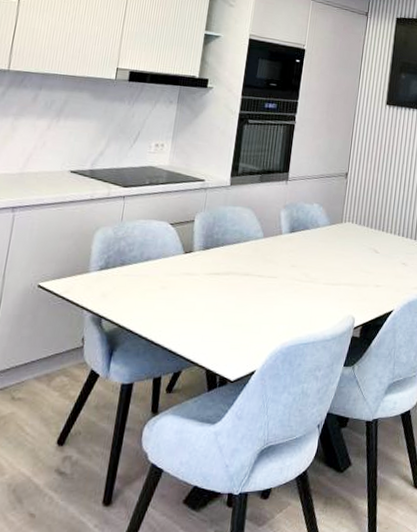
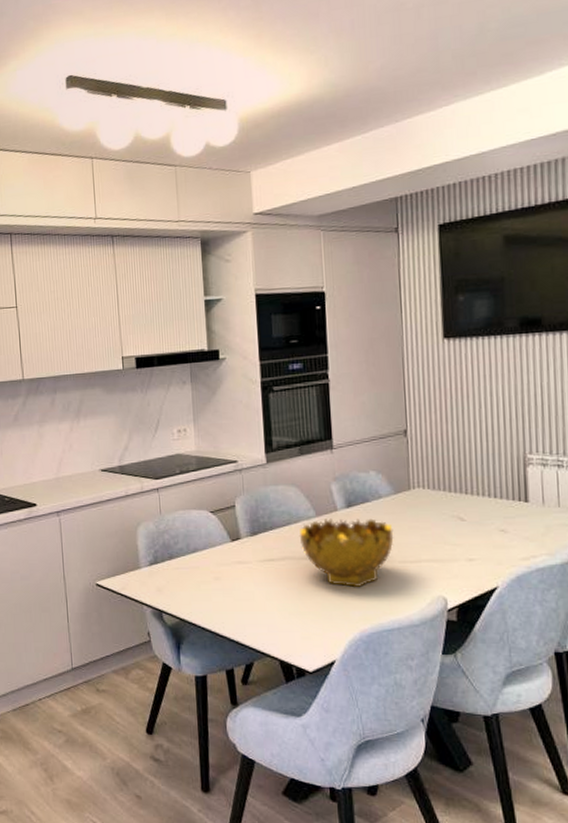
decorative bowl: none [245,240,324,304] -> present [299,518,394,588]

